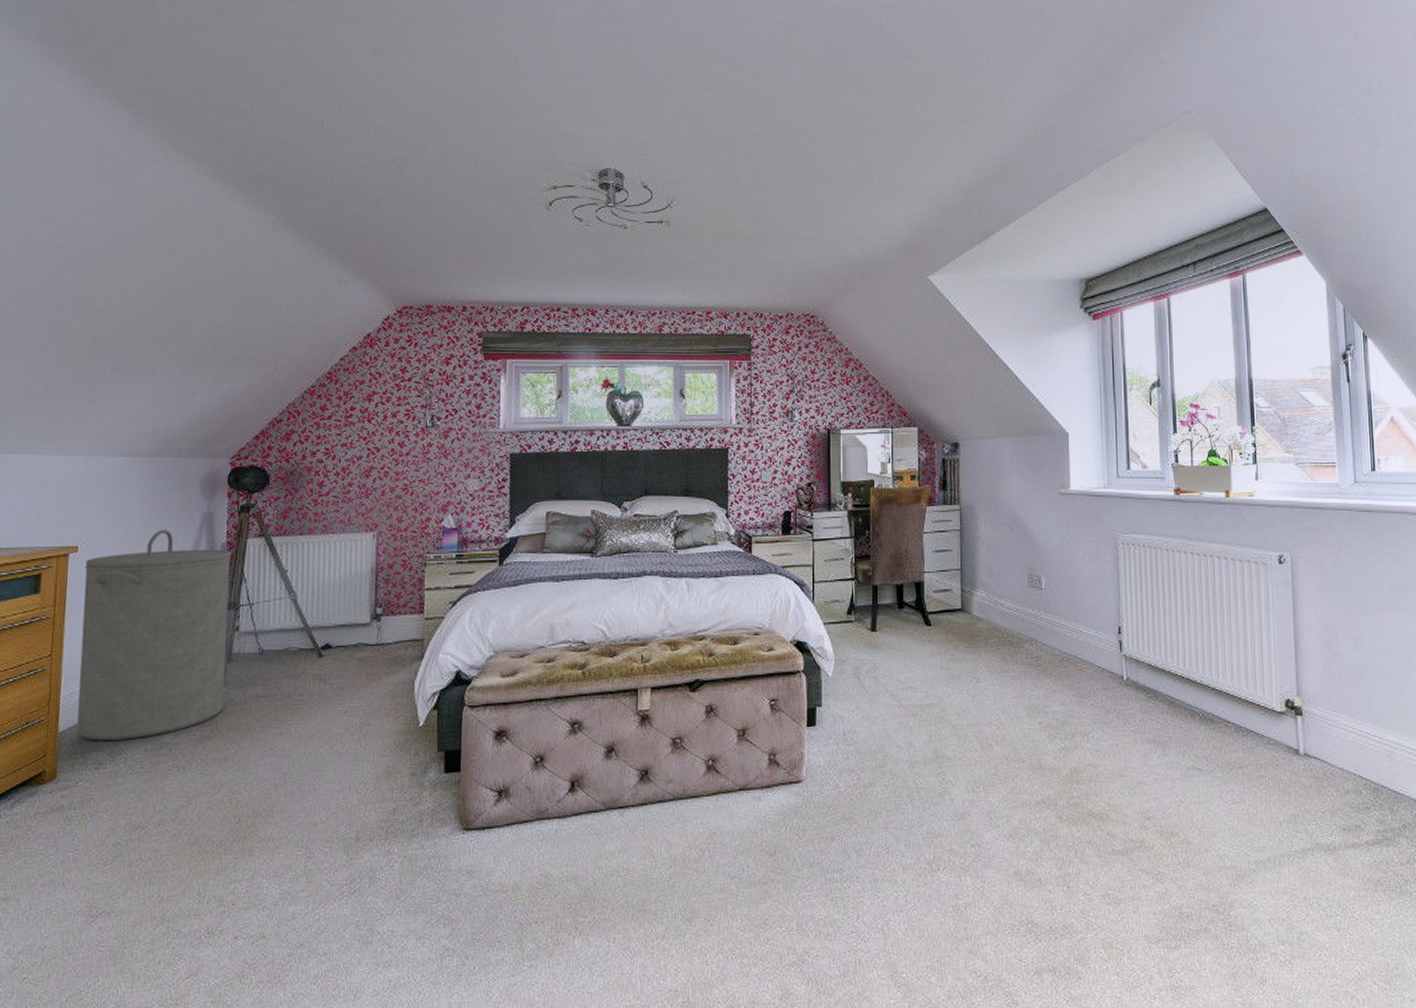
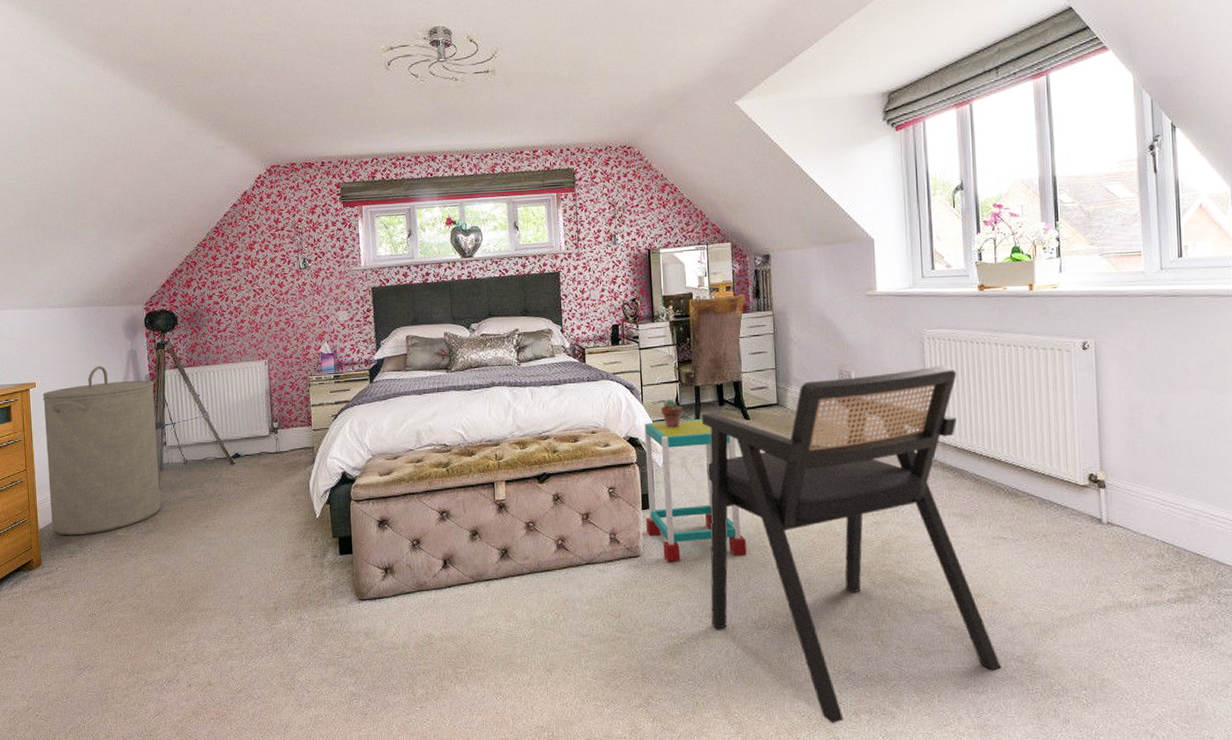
side table: none [811,622,922,789] -> present [644,418,747,562]
potted succulent: none [833,599,857,633] -> present [660,399,682,429]
armchair: none [878,574,1196,985] -> present [701,365,1002,723]

